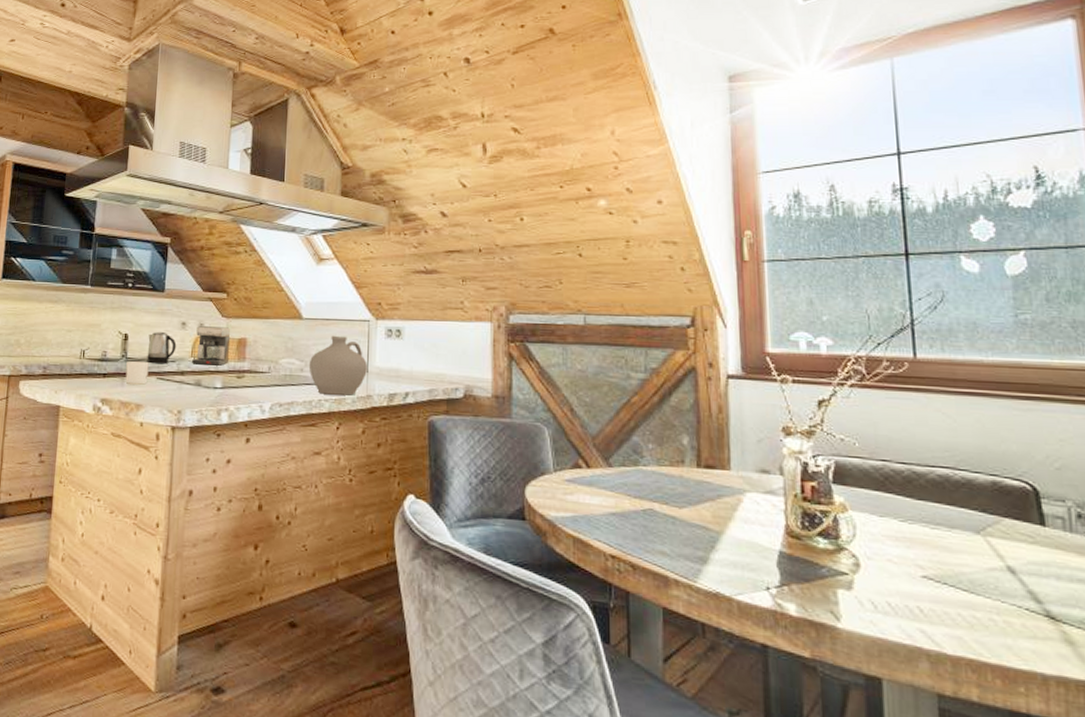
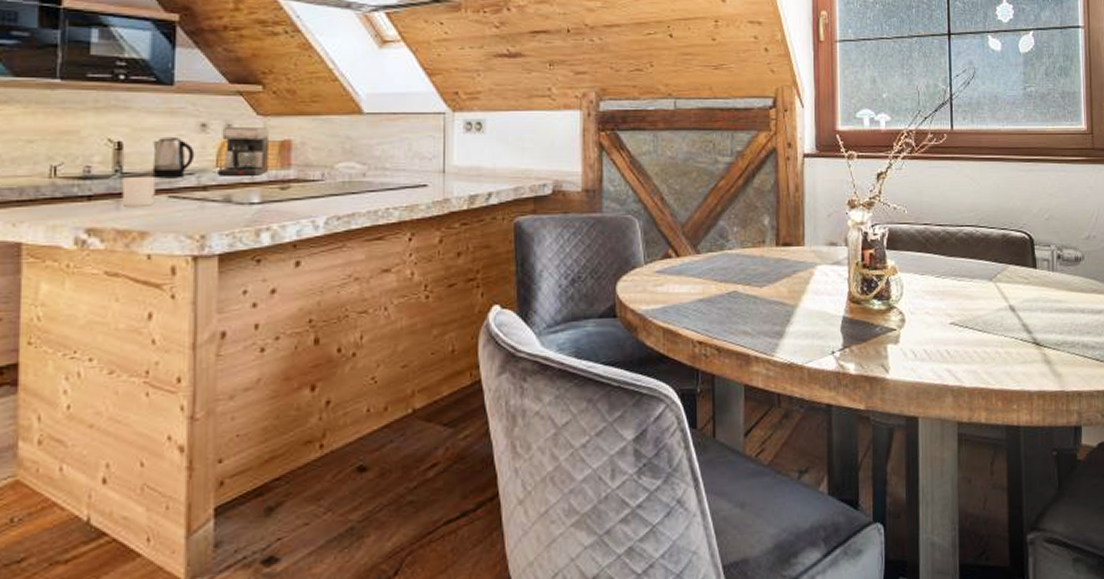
ceramic jug: present [308,335,367,396] -> none [372,132,443,202]

